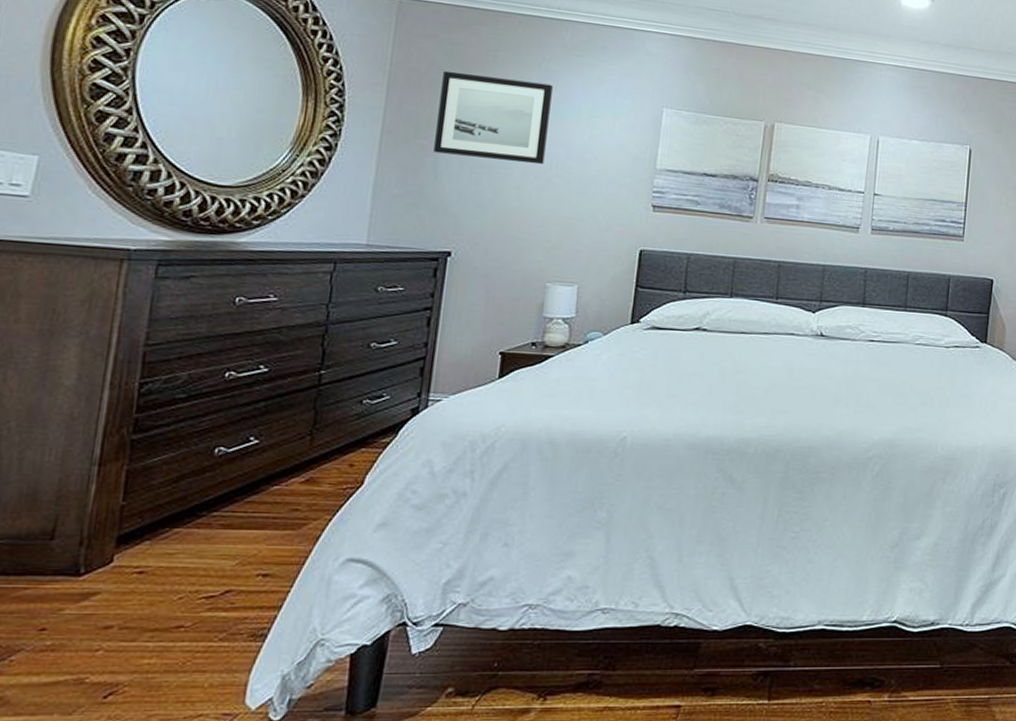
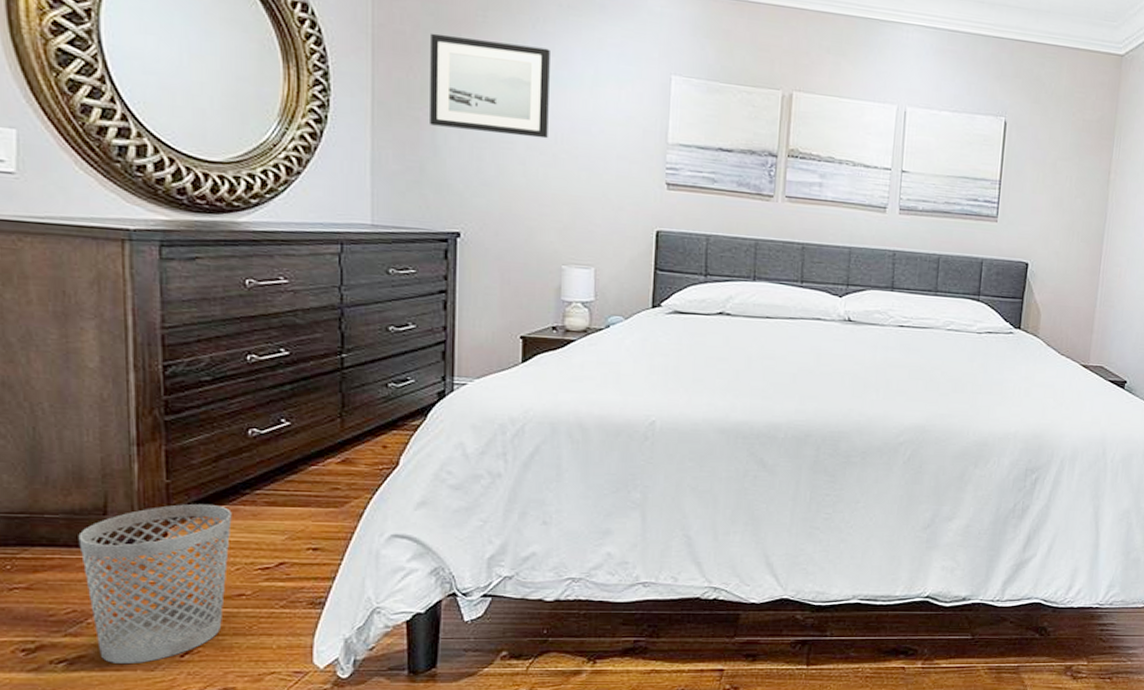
wastebasket: none [16,528,184,706] -> present [78,504,232,663]

